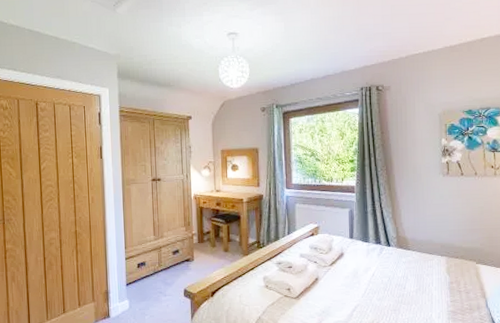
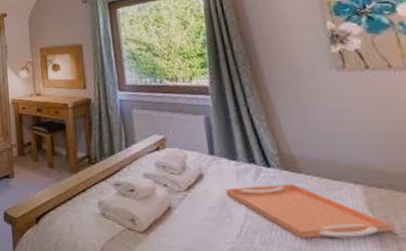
serving tray: none [358,257,459,294] -> present [225,183,393,238]

